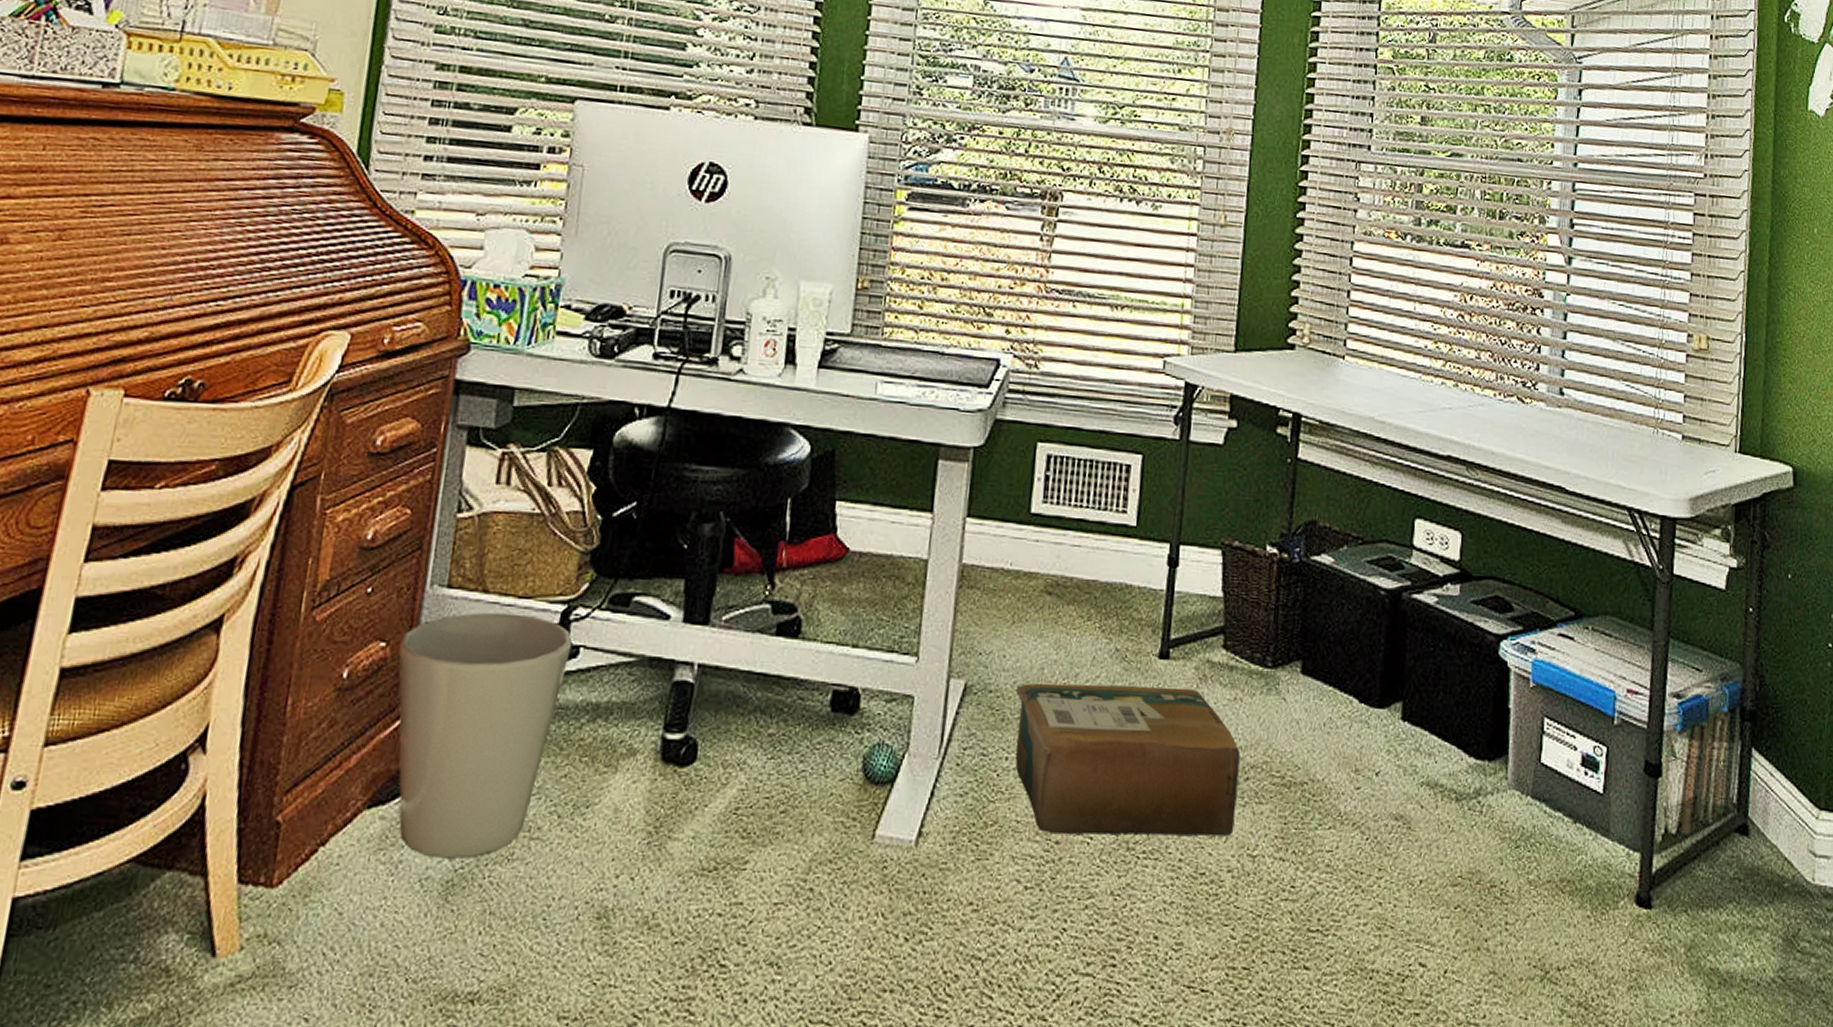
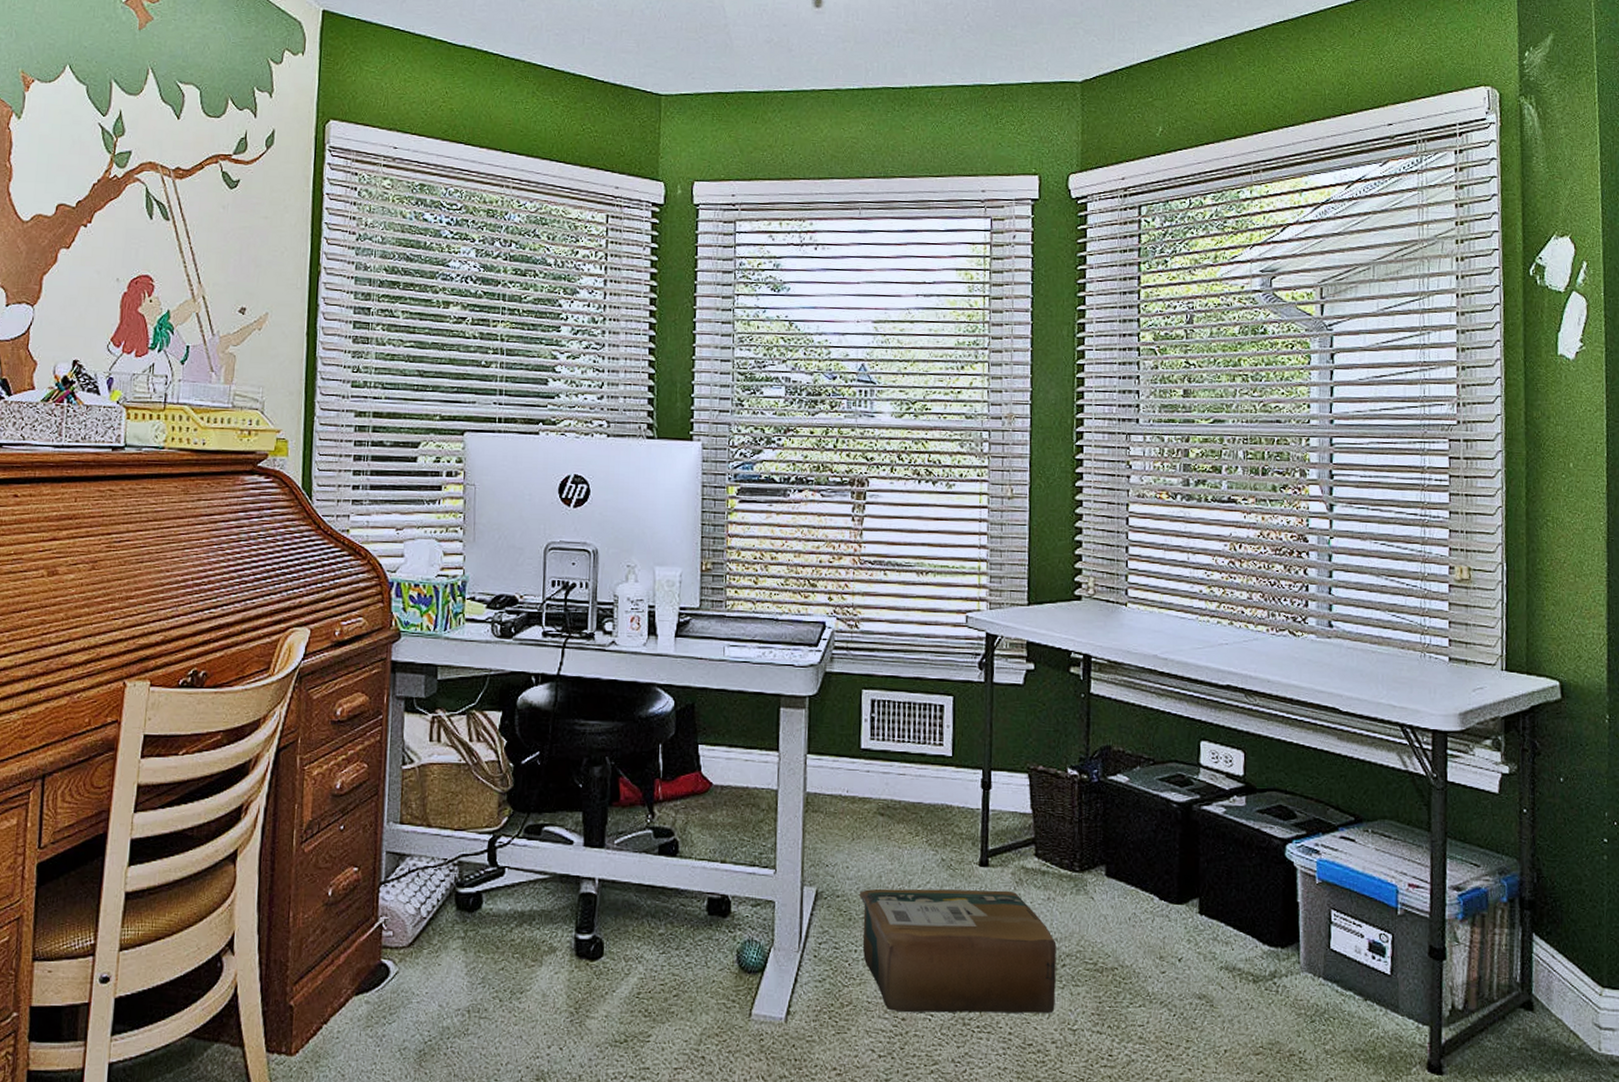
trash can: present [398,612,572,859] -> none [368,842,499,1034]

